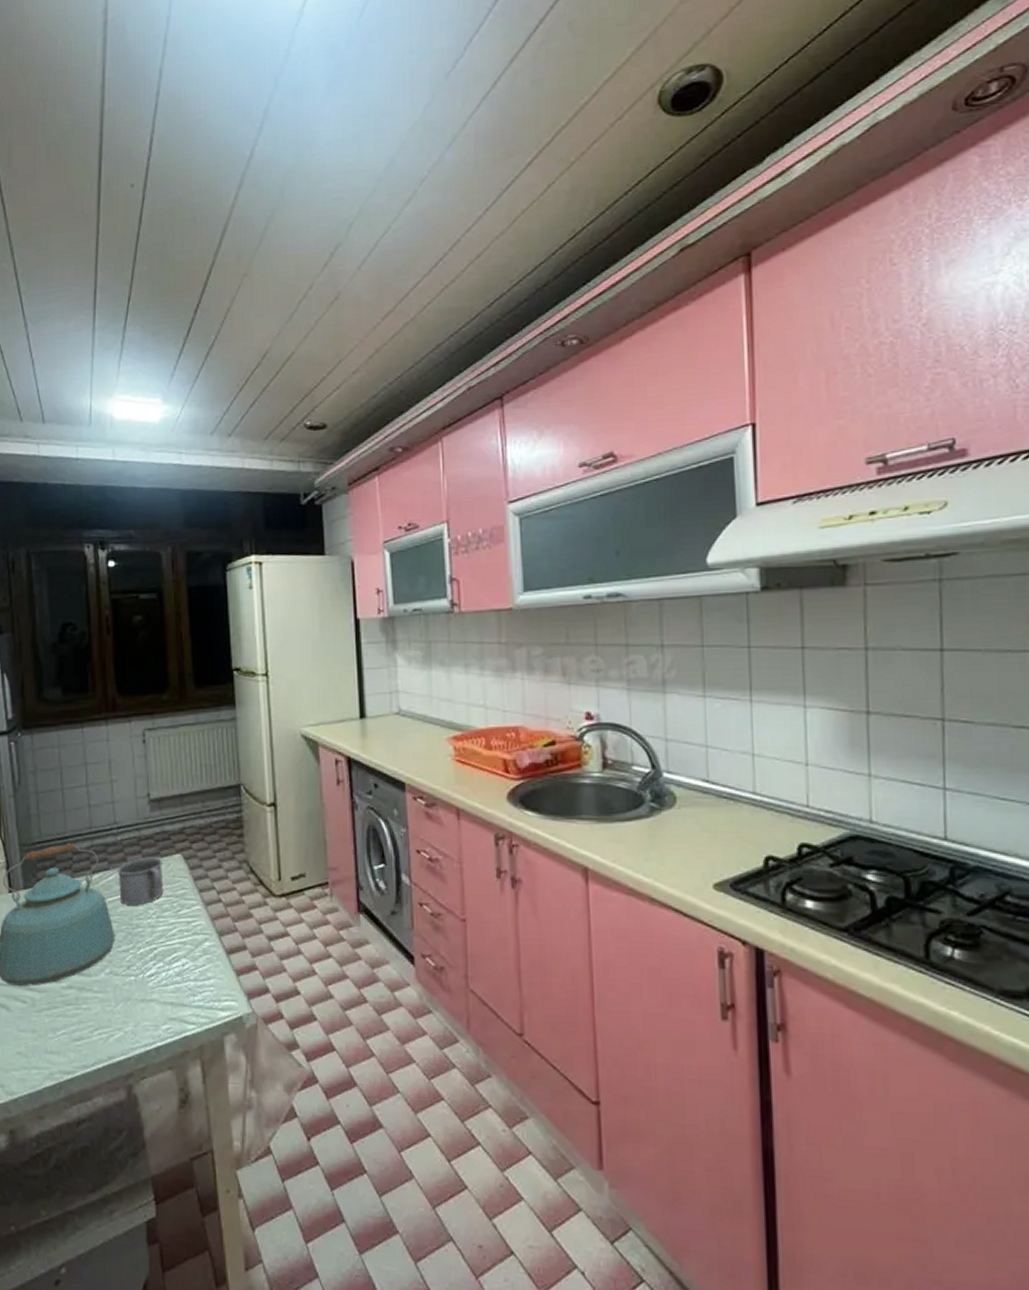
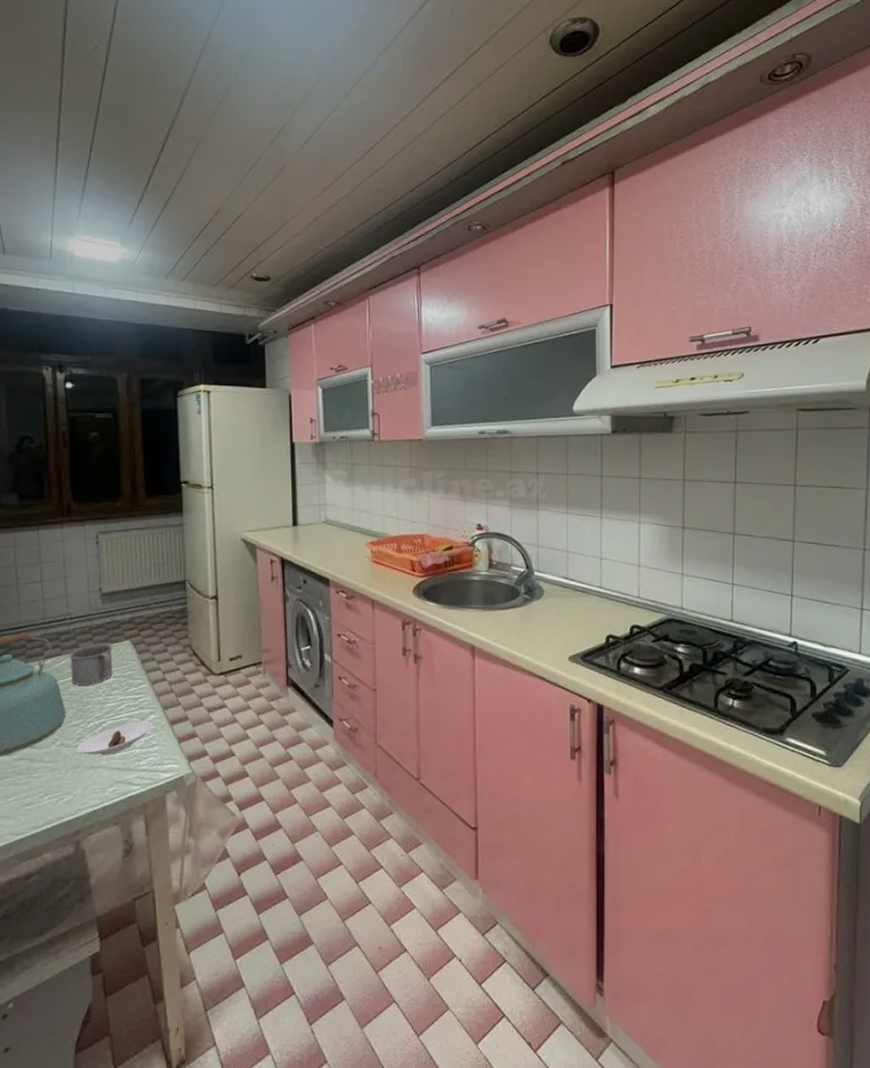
saucer: none [127,949,209,988] -> present [77,721,154,756]

